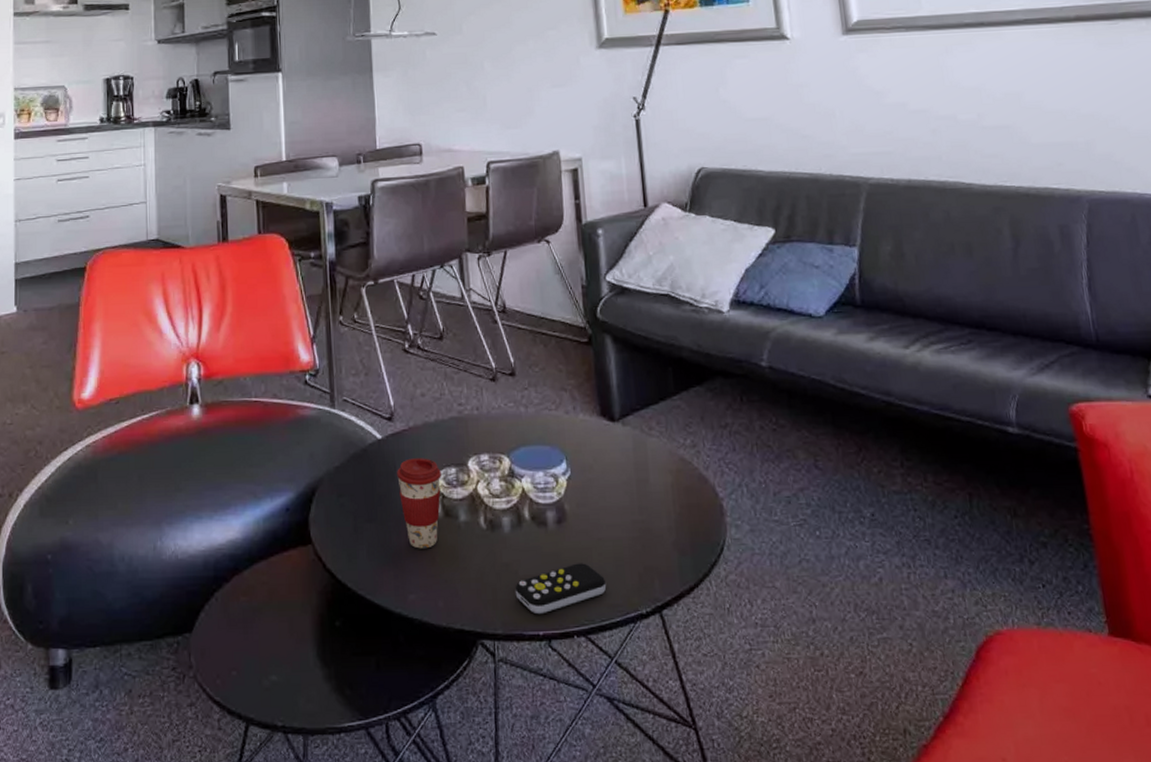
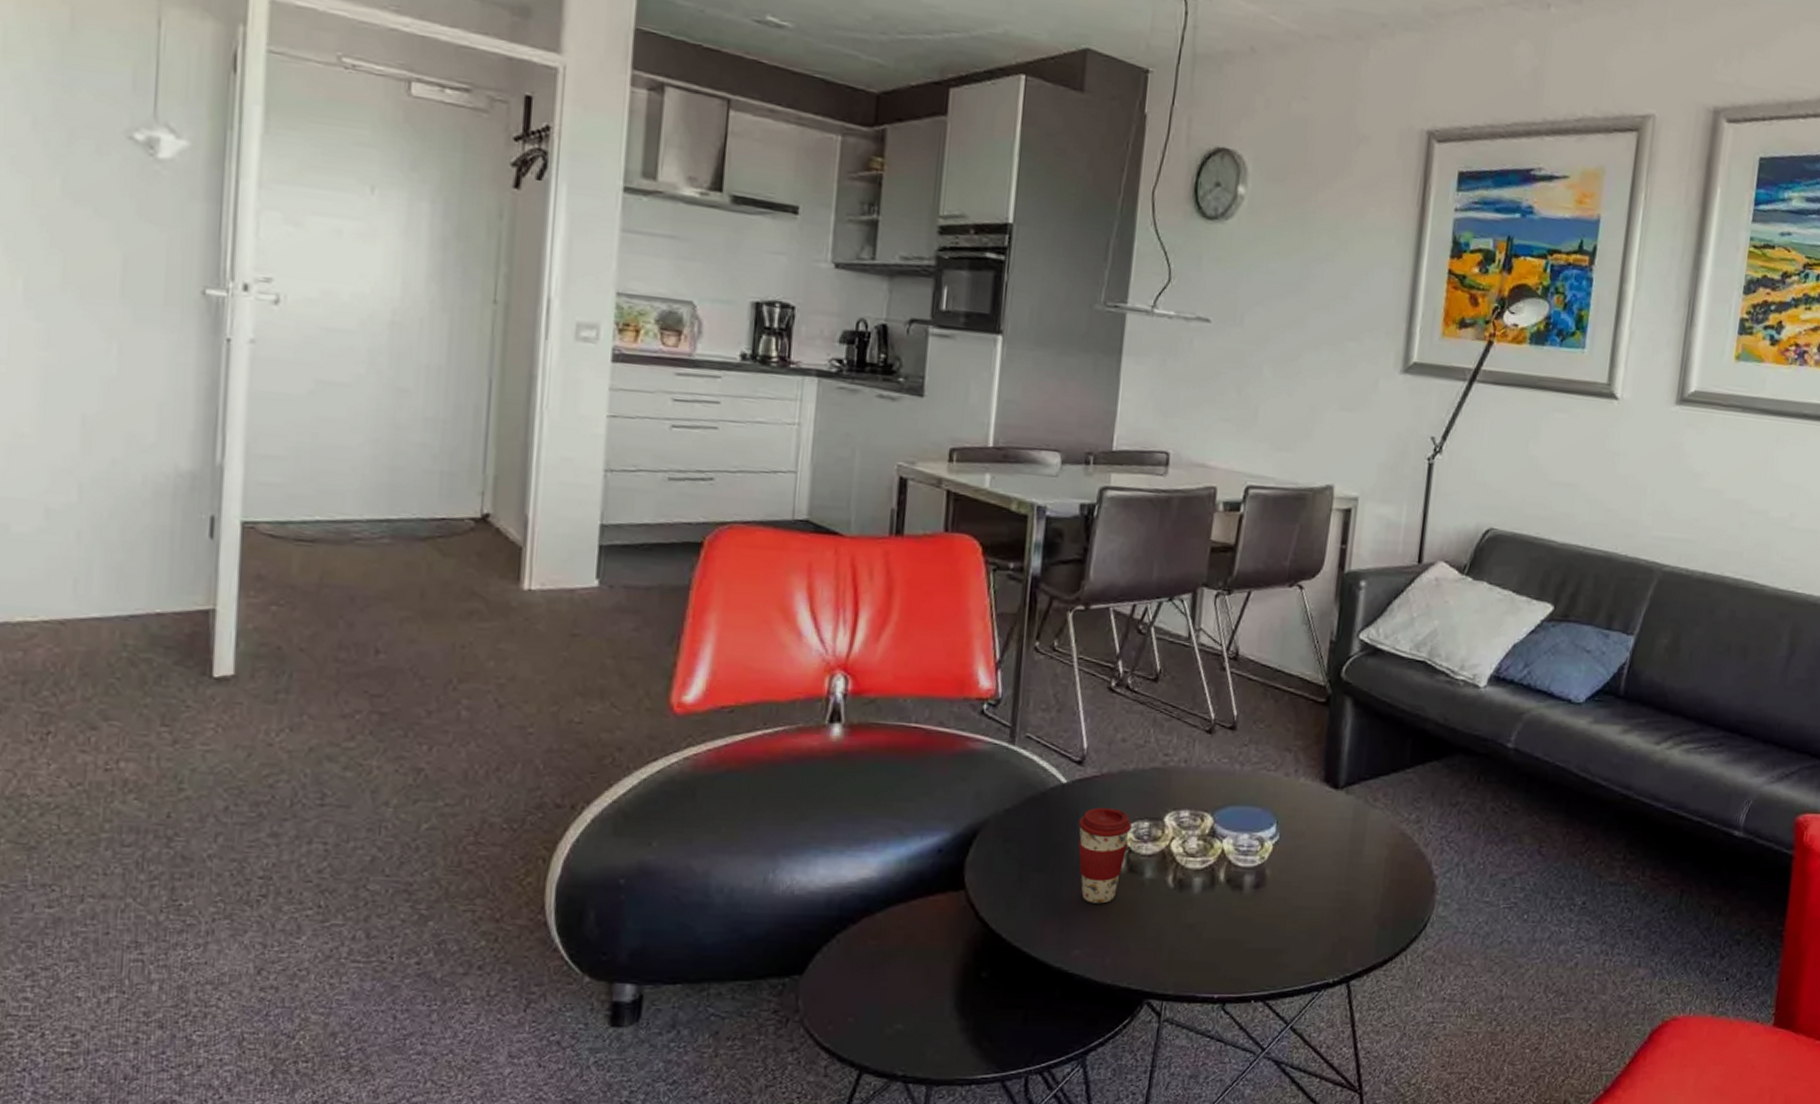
remote control: present [515,563,607,615] -> none [1194,929,1296,978]

